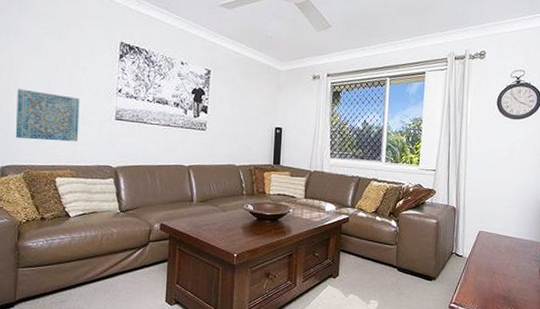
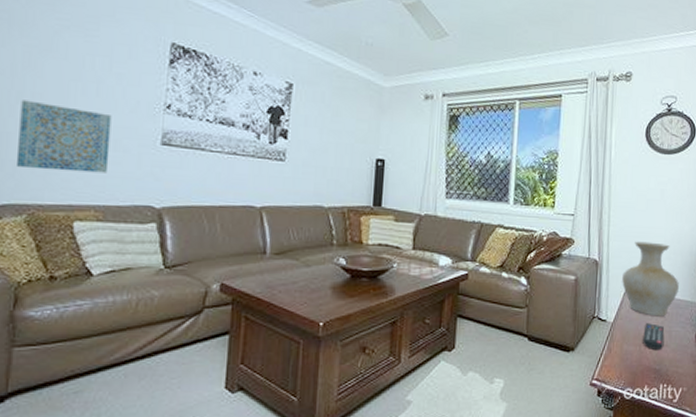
vase: none [476,192,526,254] -> present [622,241,679,317]
remote control: none [494,259,513,282] -> present [643,323,665,351]

